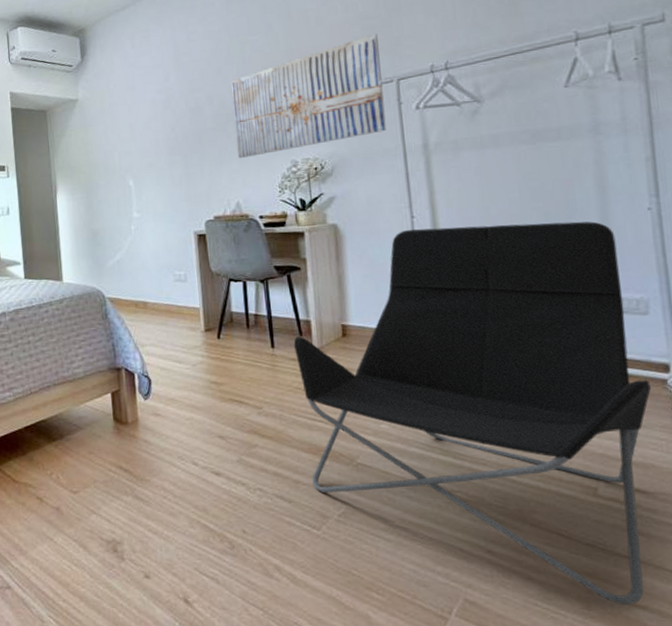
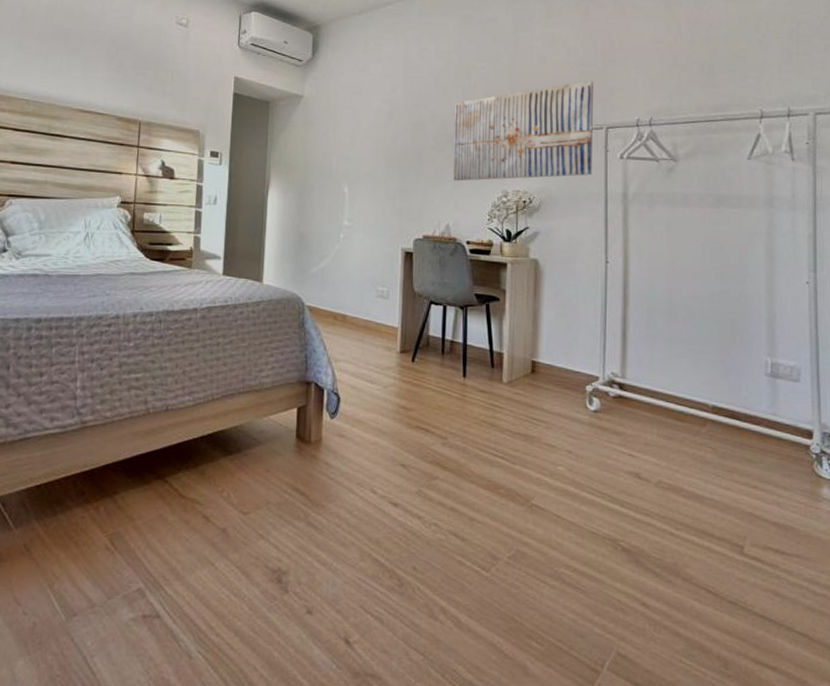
lounge chair: present [293,221,652,606] -> none [484,274,797,666]

